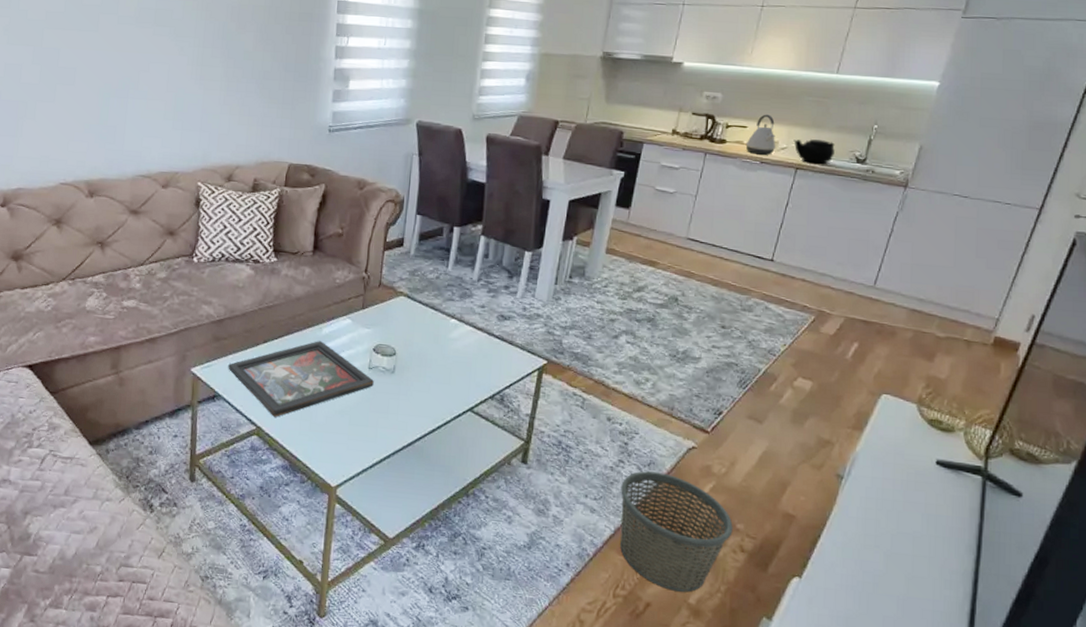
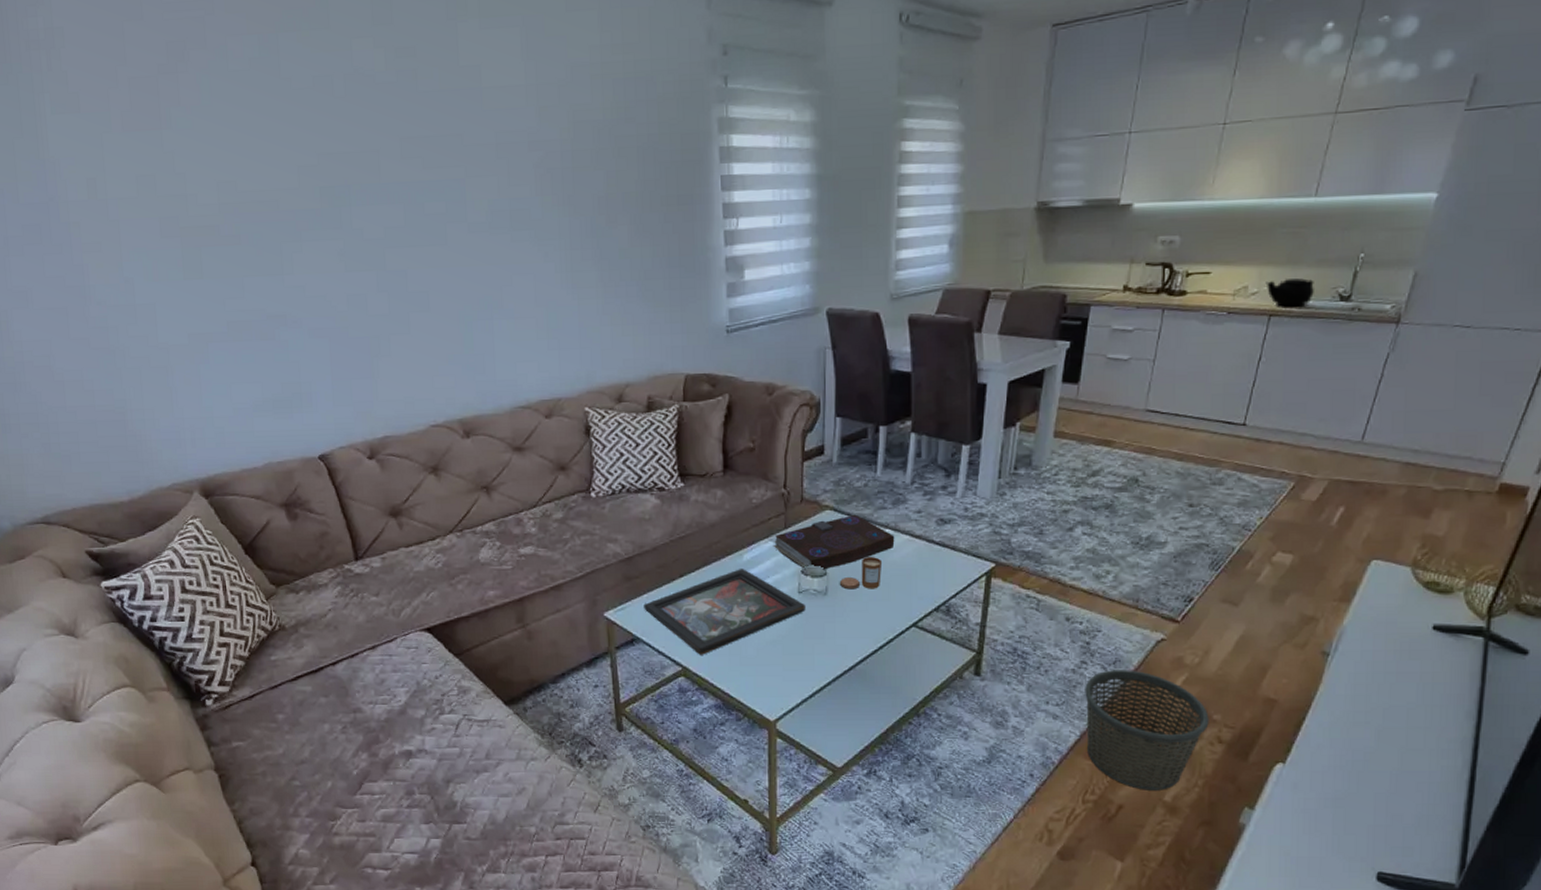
book: none [350,303,459,350] -> present [773,515,895,570]
candle: none [407,342,447,373] -> present [840,557,883,590]
kettle: present [745,114,776,155] -> none [1209,255,1246,304]

